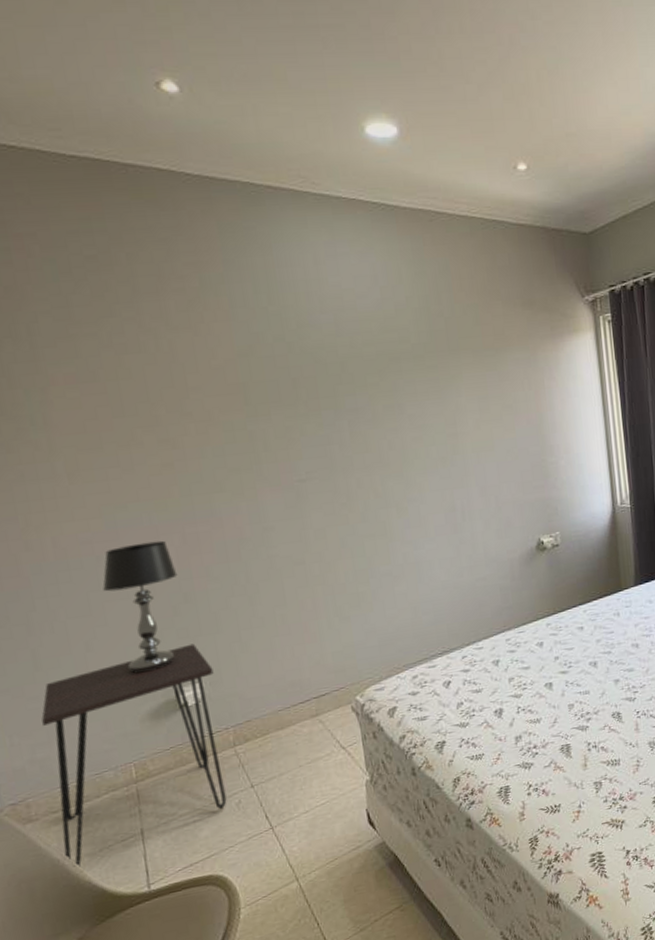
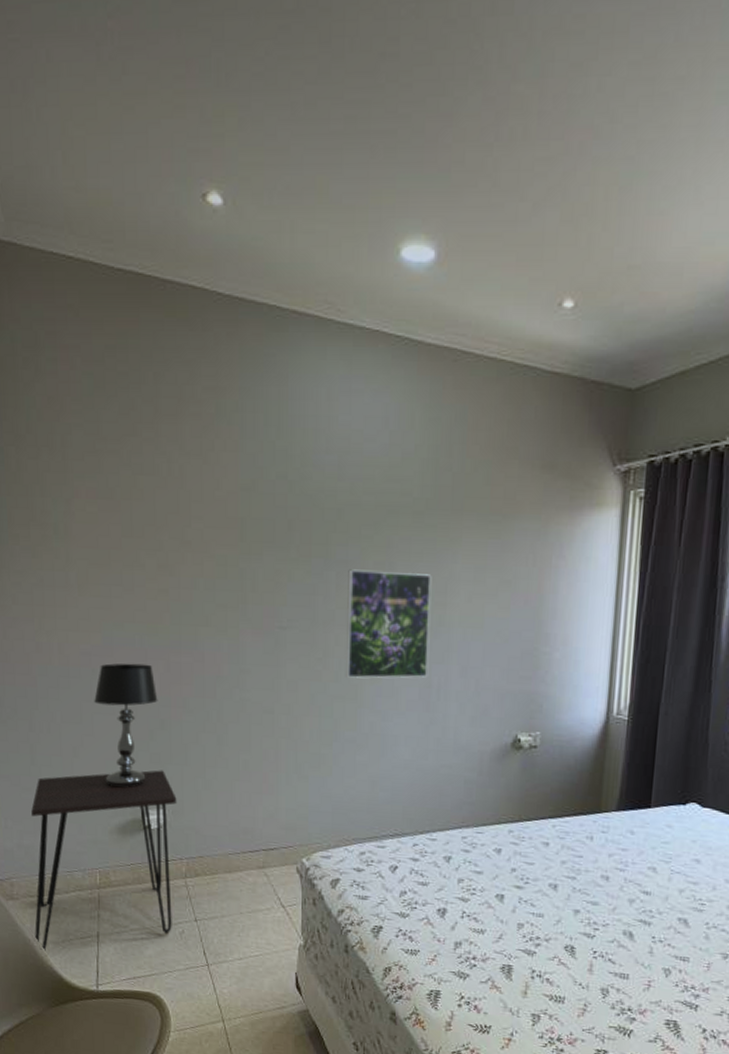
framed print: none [359,410,450,516] -> present [346,569,432,679]

